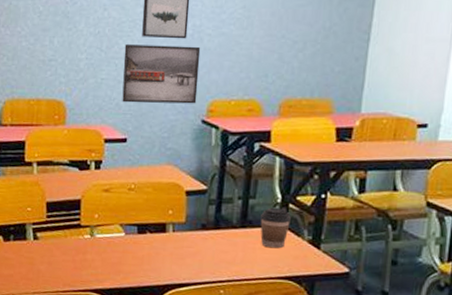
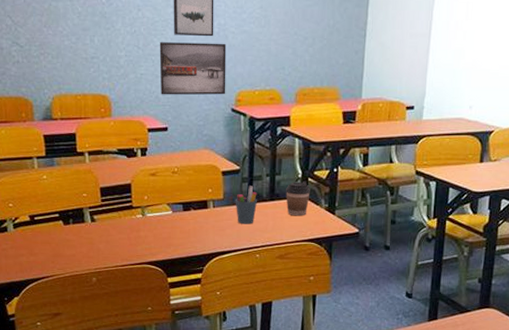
pen holder: none [198,209,226,254] -> present [235,186,258,224]

